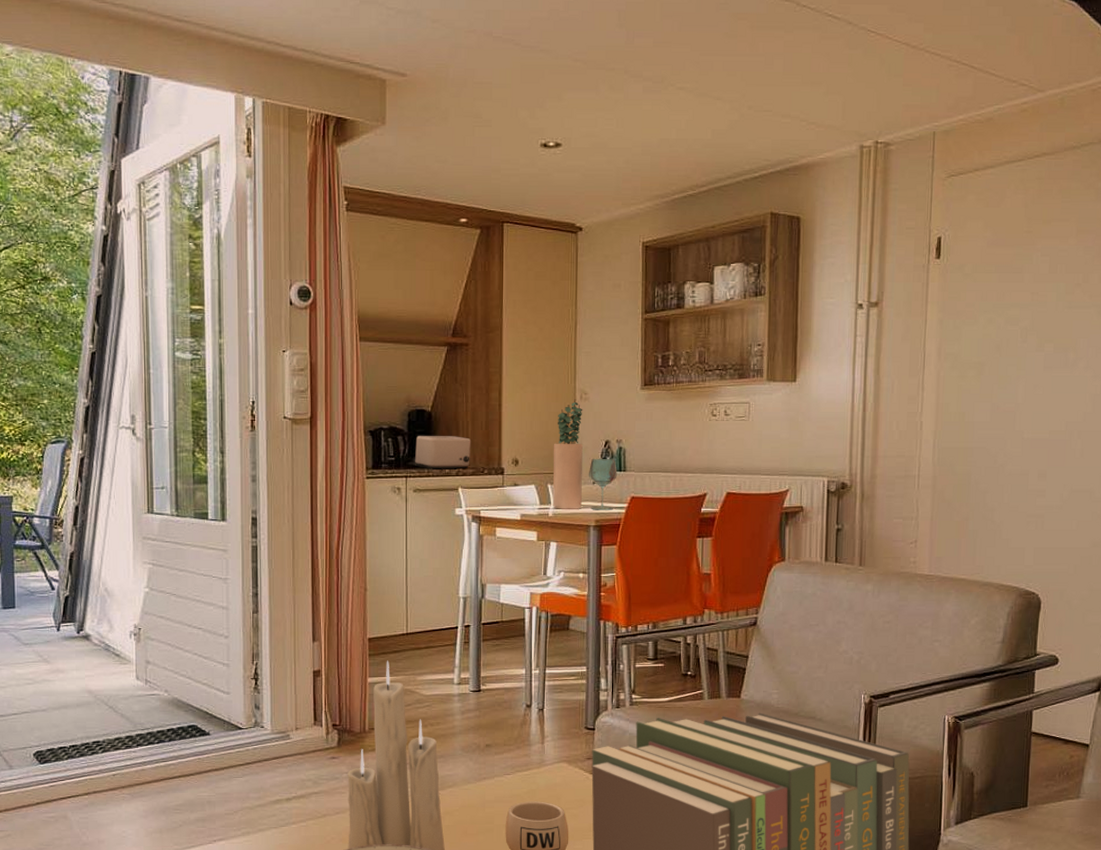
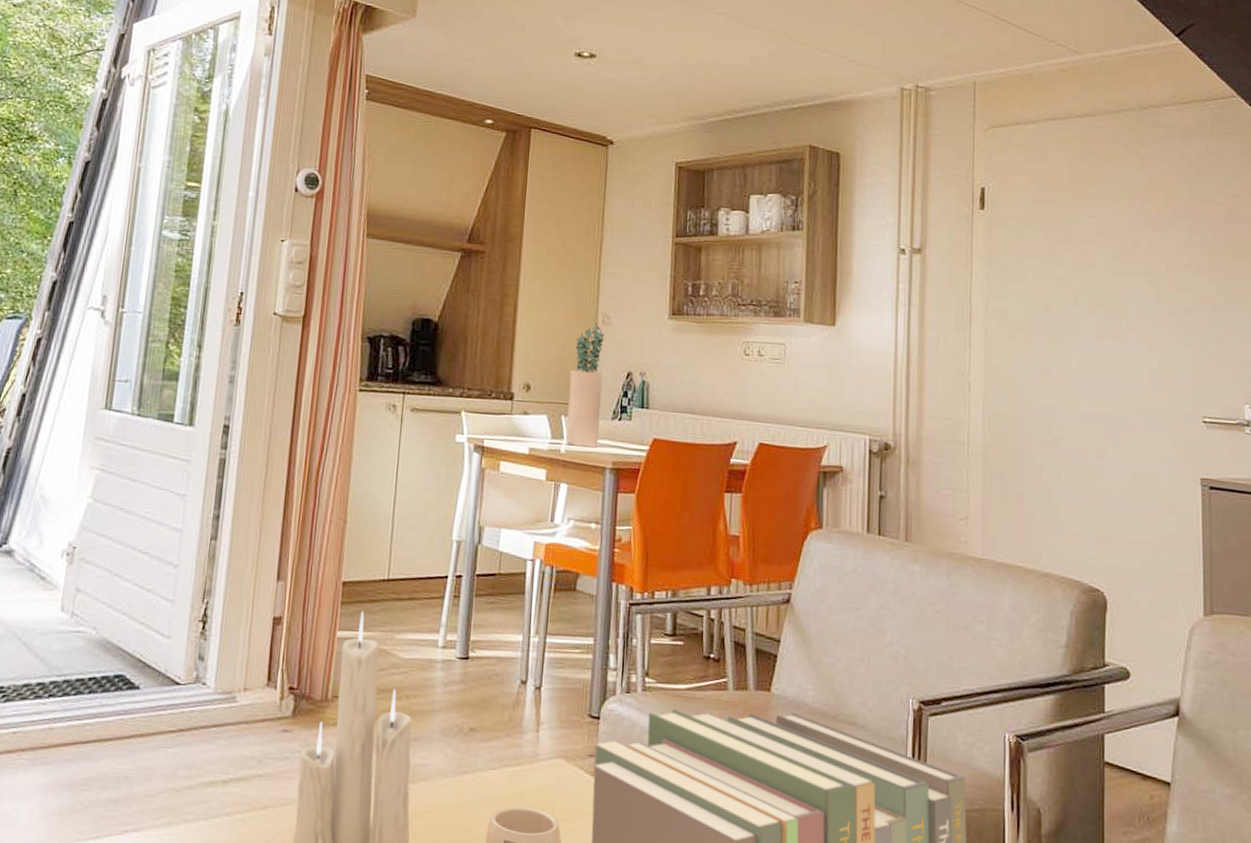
toaster: present [415,436,472,469] -> none [415,348,480,391]
wine glass: present [588,459,617,510] -> none [606,391,639,452]

